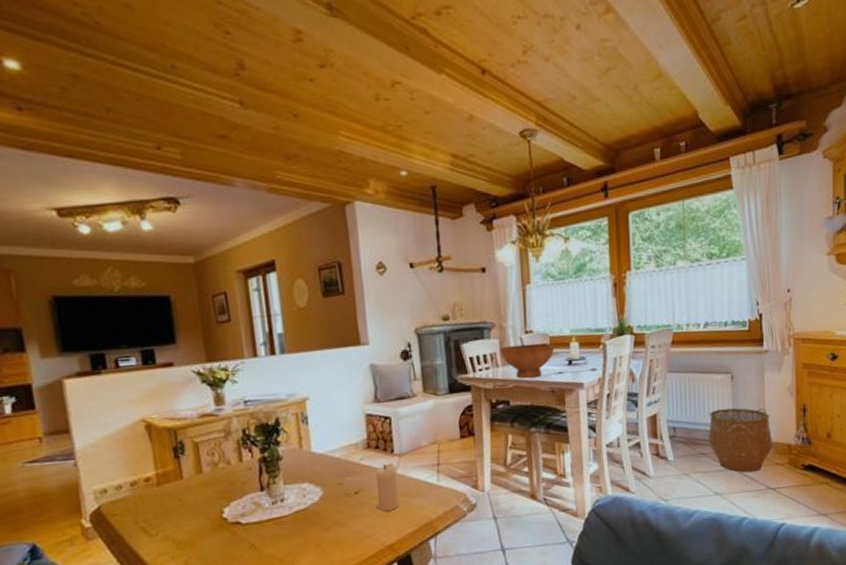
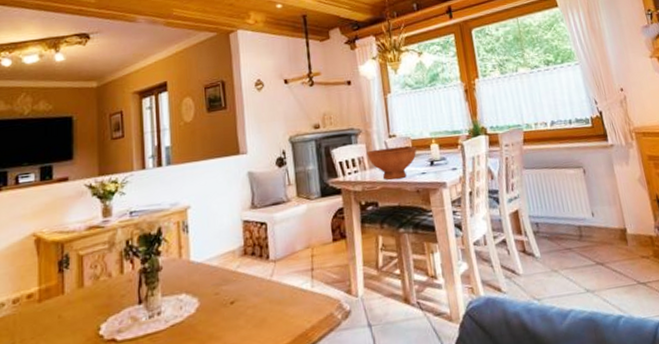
candle: present [375,462,399,512] -> none [250,269,274,322]
basket: present [708,408,773,473] -> none [569,200,635,267]

